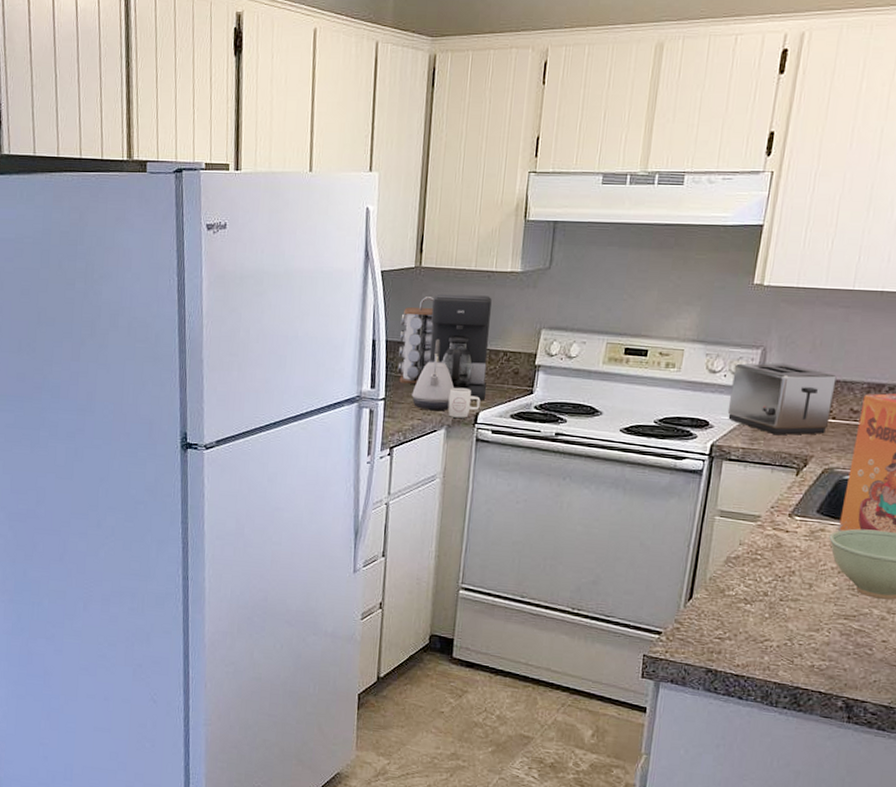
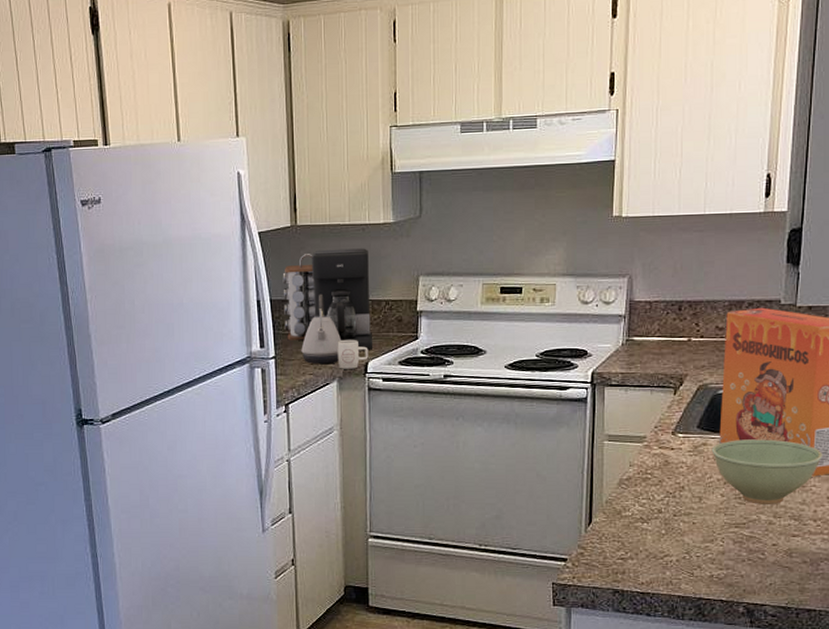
toaster: present [727,362,837,435] -> none [603,288,700,358]

